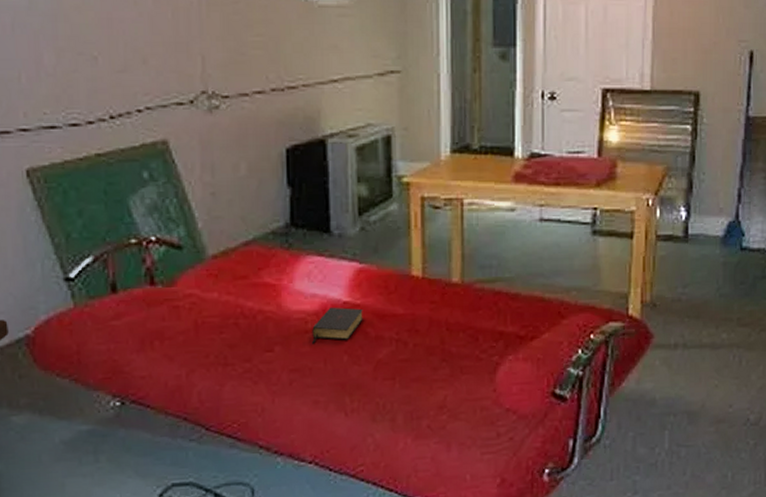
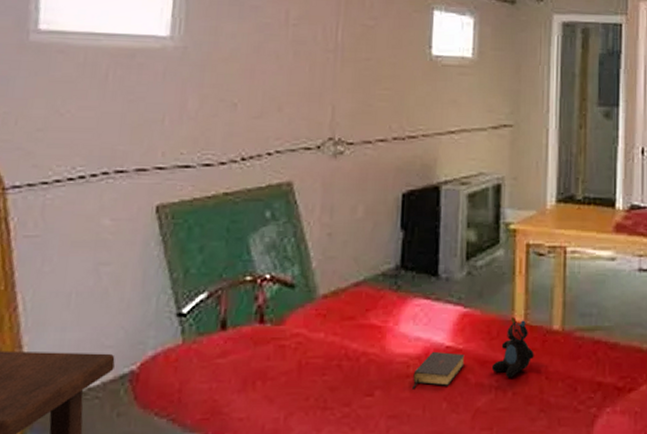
teddy bear: none [391,271,434,331] -> present [491,317,534,378]

